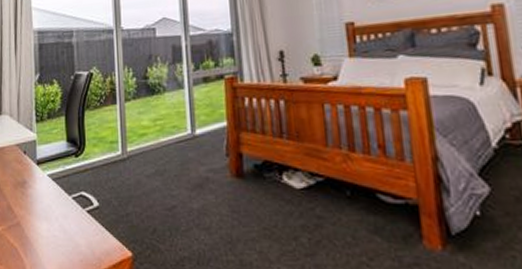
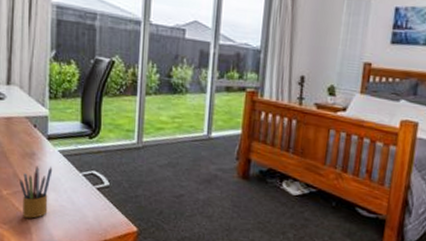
pencil box: none [13,194,43,255] -> present [19,165,53,219]

